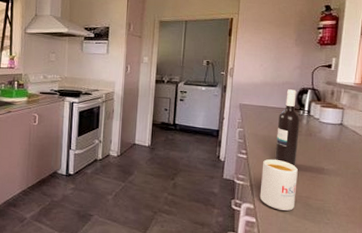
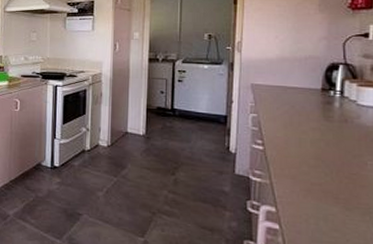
mug: present [259,159,298,211] -> none [283,151,332,217]
wine bottle: present [275,89,300,167] -> none [300,65,331,161]

